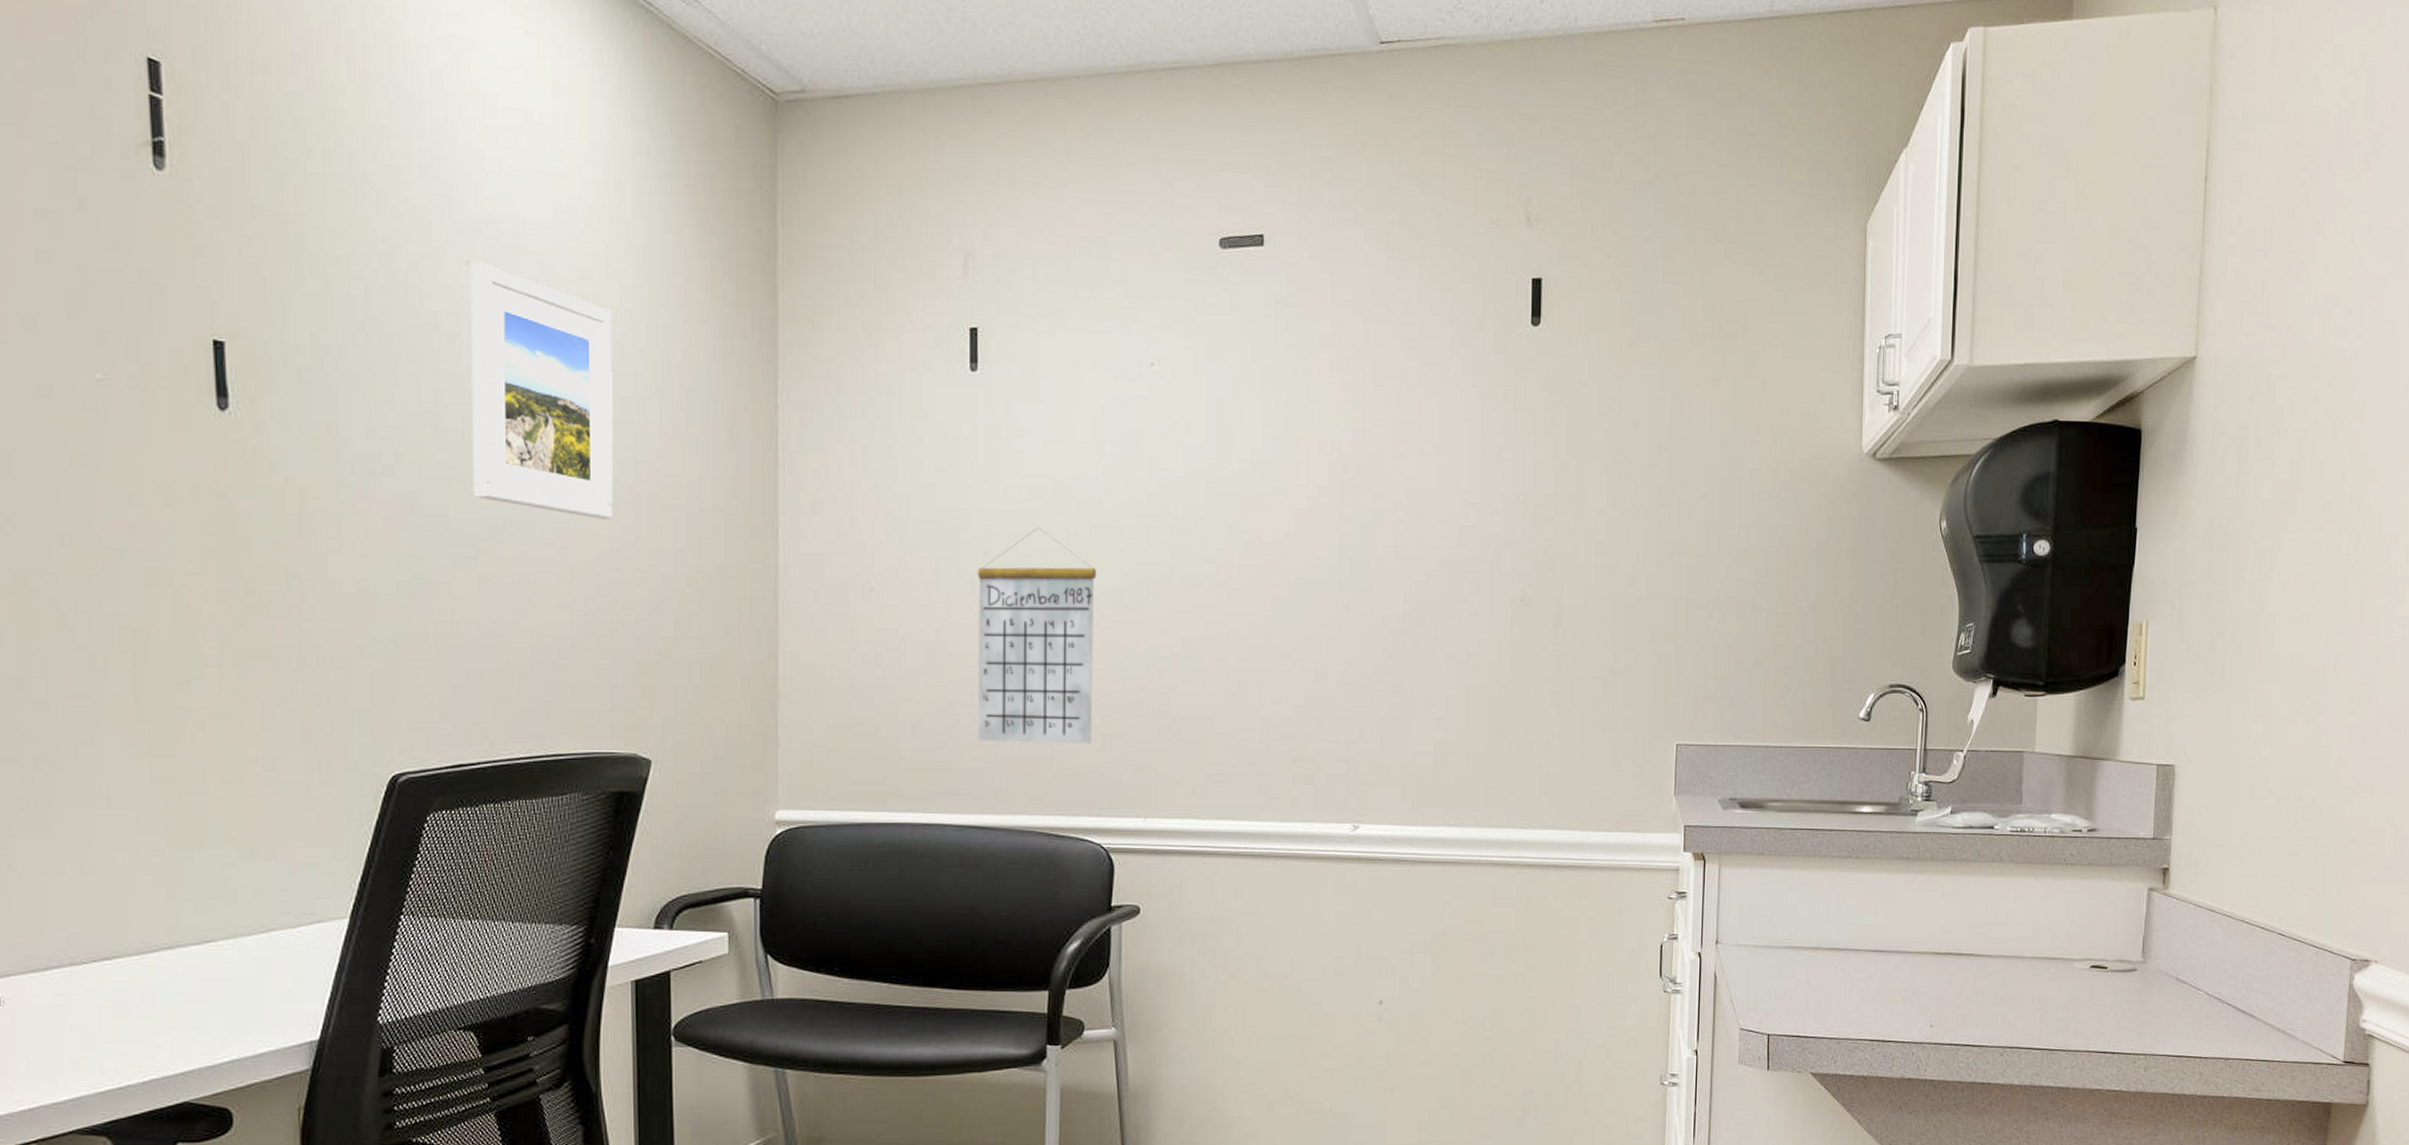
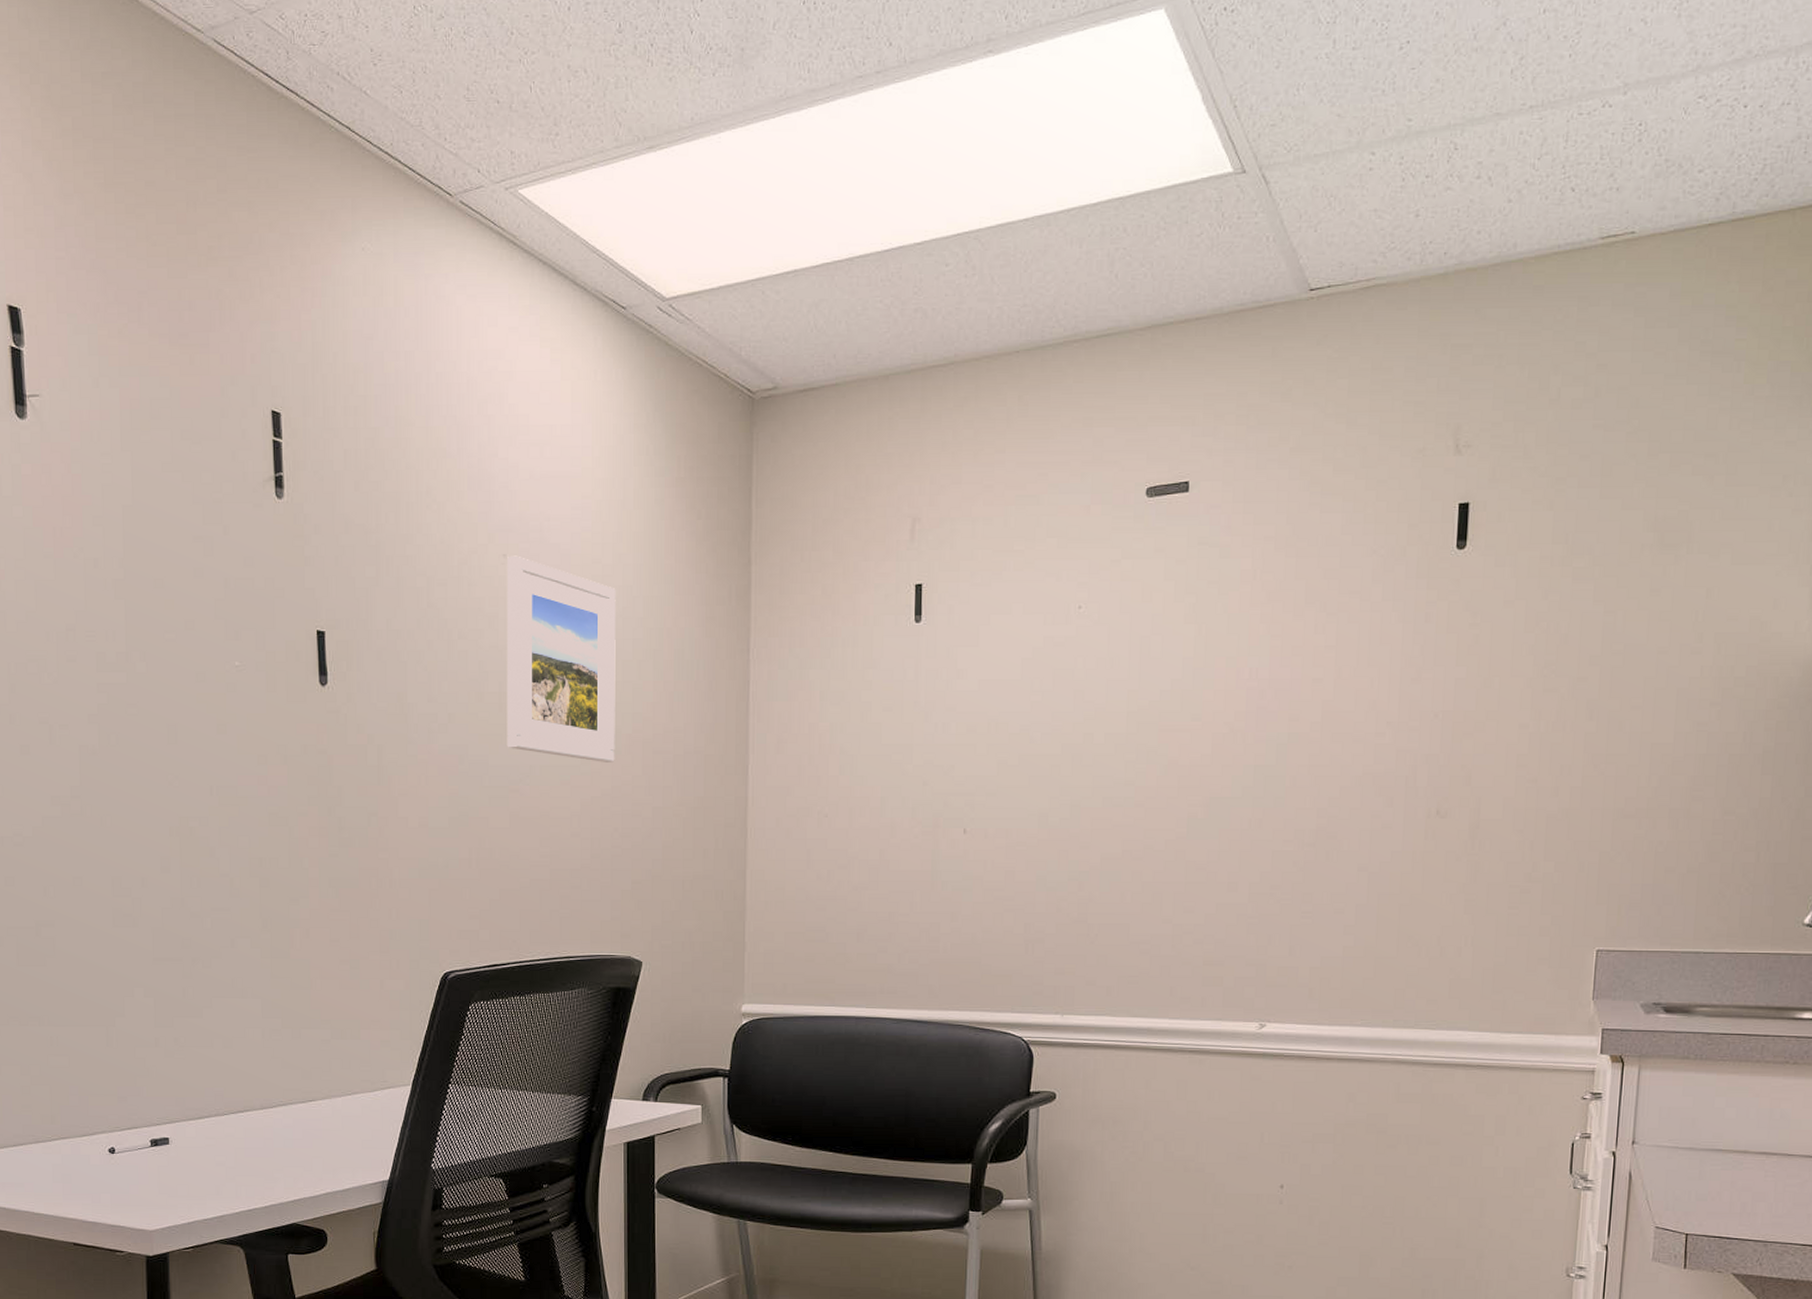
calendar: present [977,527,1097,744] -> none [914,758,1024,949]

